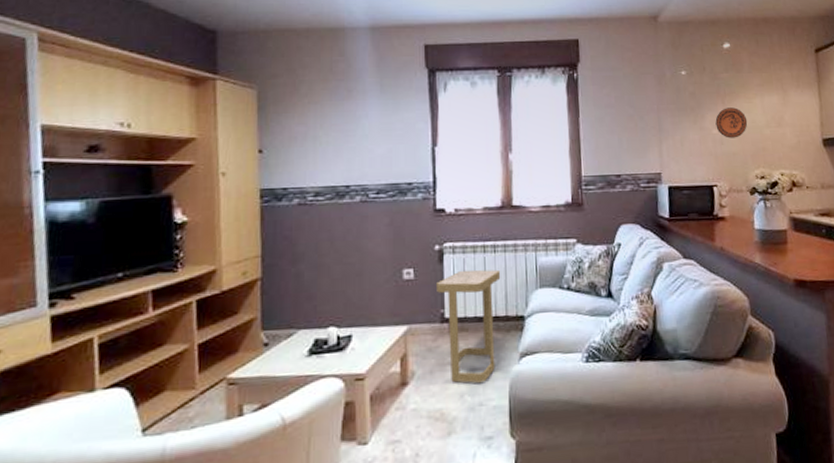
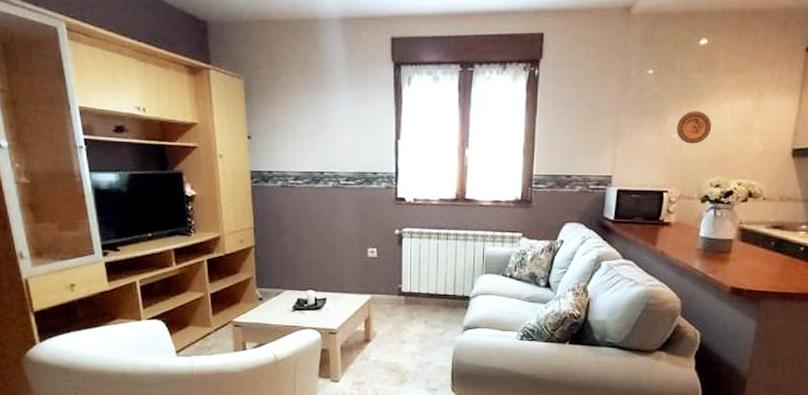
side table: present [437,269,501,383] -> none [396,253,451,346]

